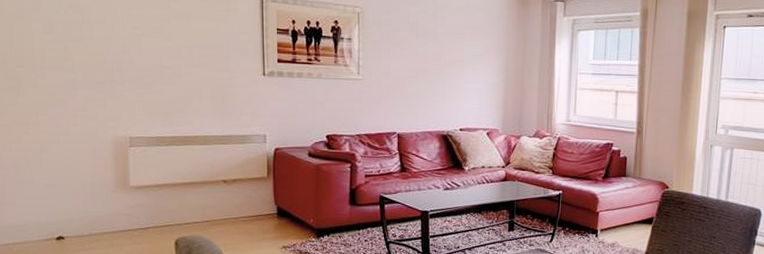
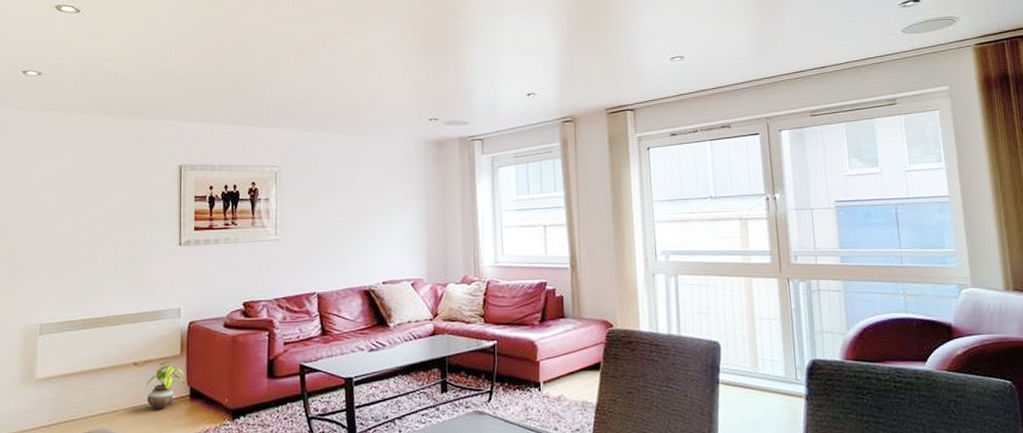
potted plant: none [236,182,273,223] -> present [146,361,186,410]

